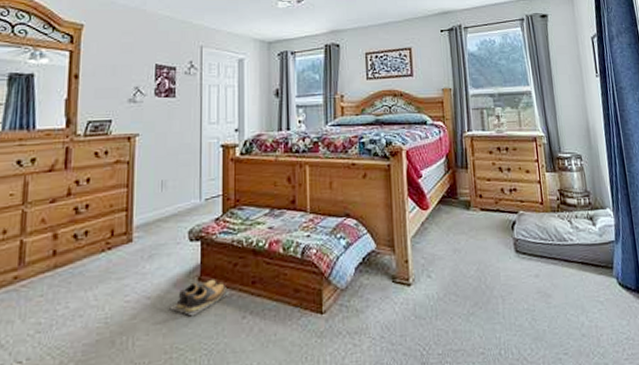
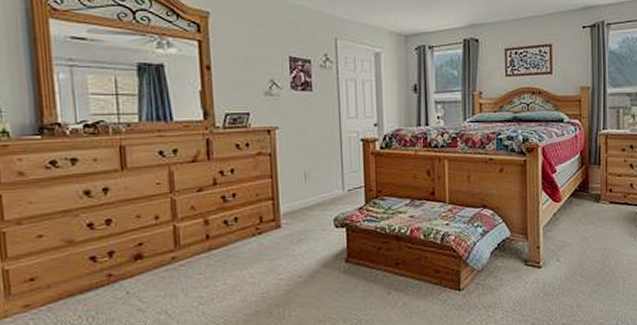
shoes: present [169,279,230,316] -> none [320,260,375,292]

